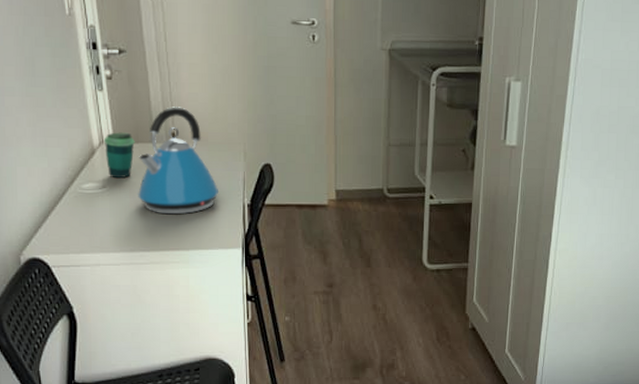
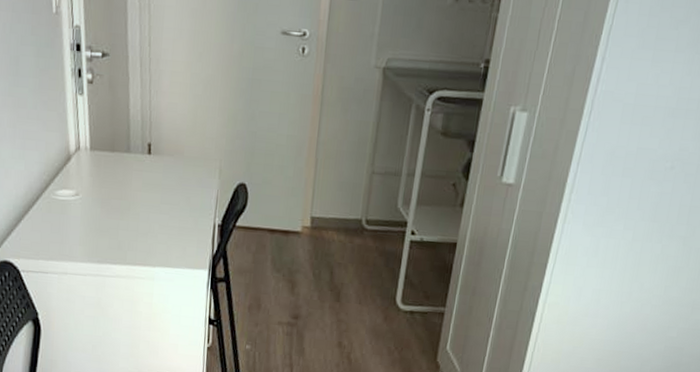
cup: present [103,132,135,179] -> none [80,139,111,187]
kettle: present [138,106,218,215] -> none [109,116,190,229]

